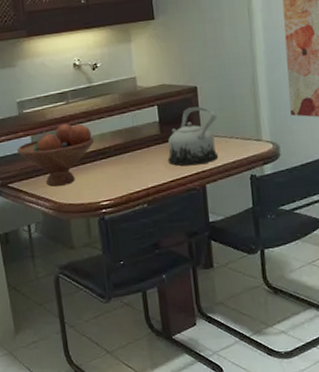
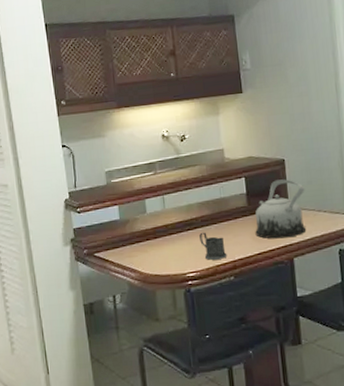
fruit bowl: present [16,124,94,187] -> none [103,194,181,257]
mug: none [113,160,141,188] -> present [199,232,227,260]

